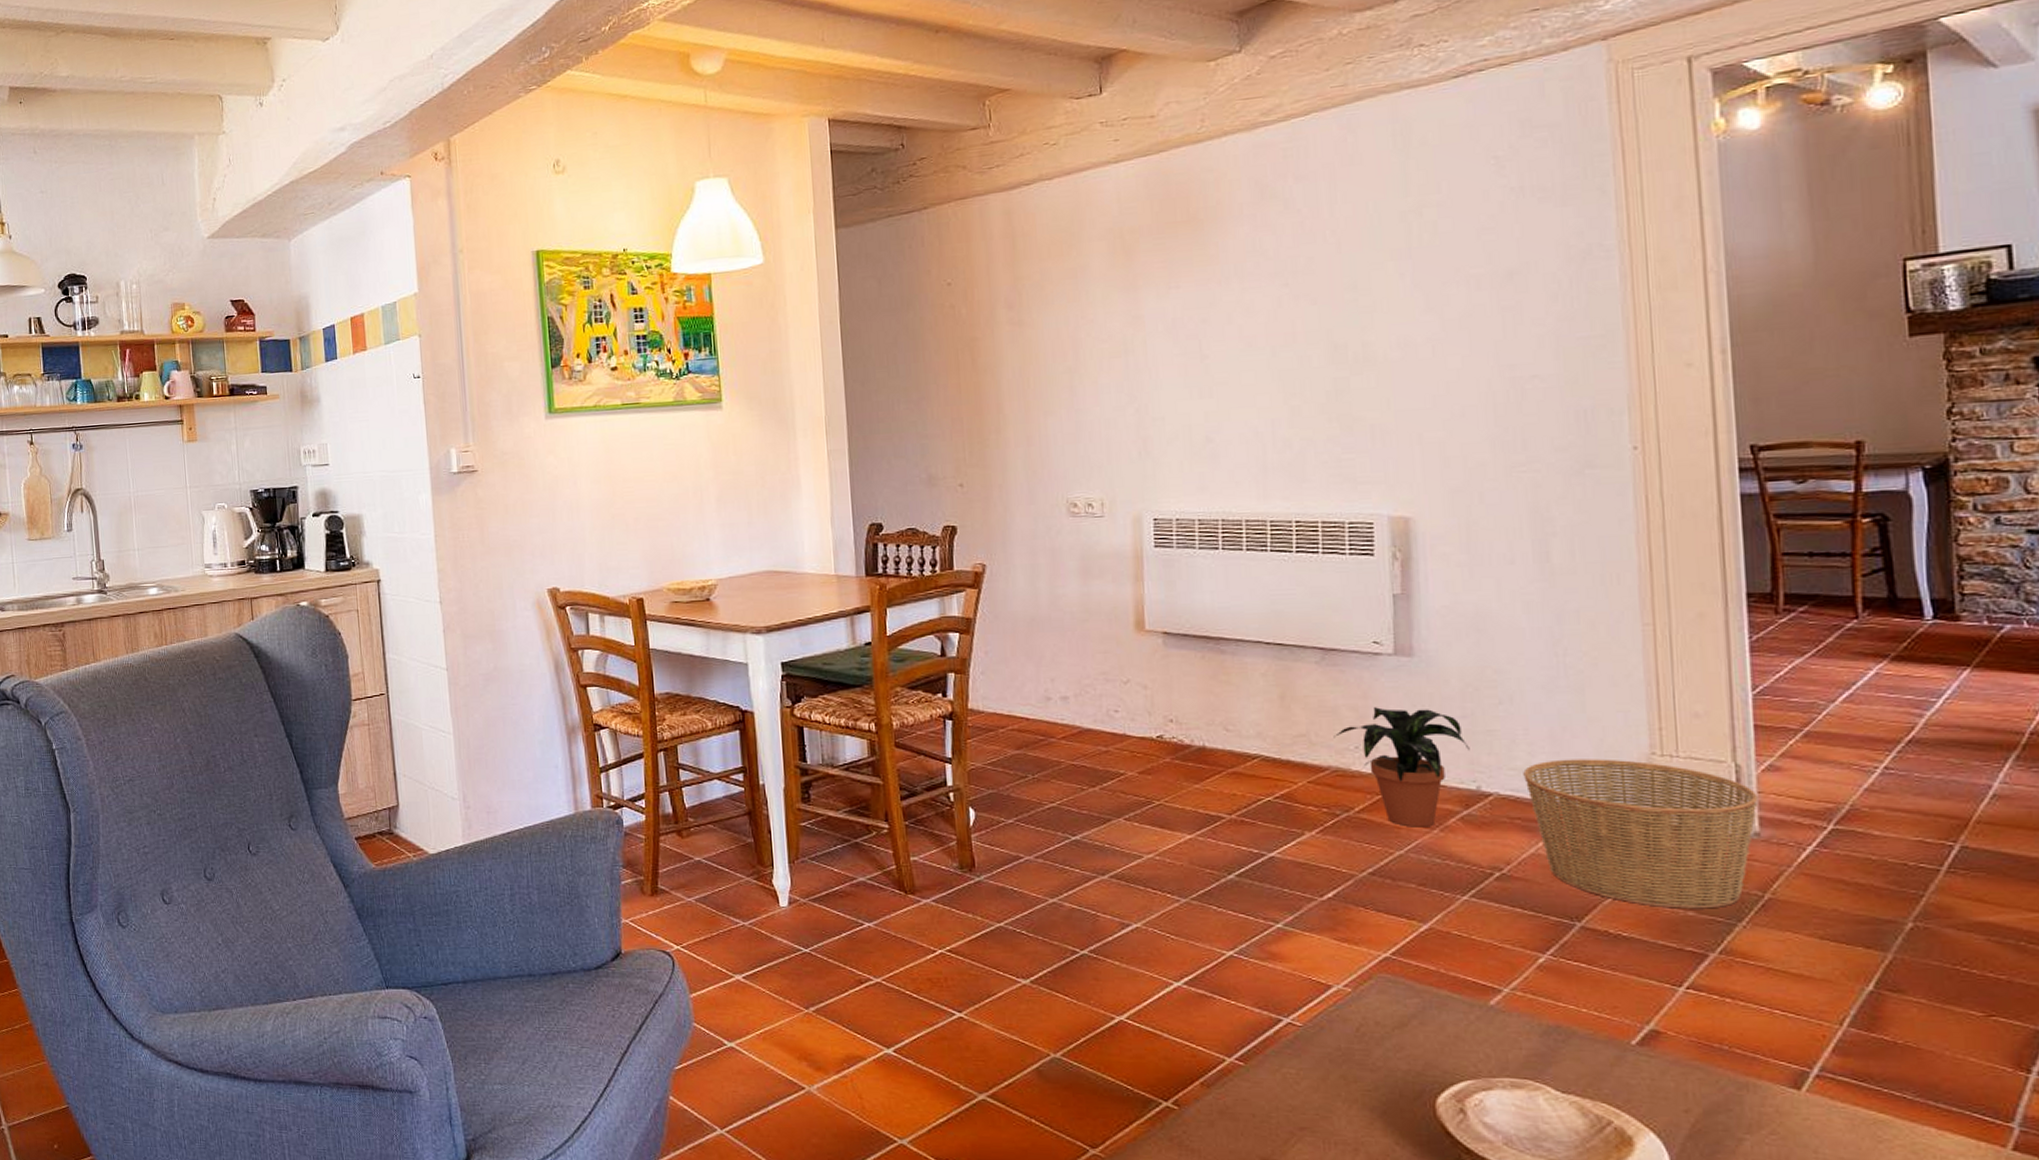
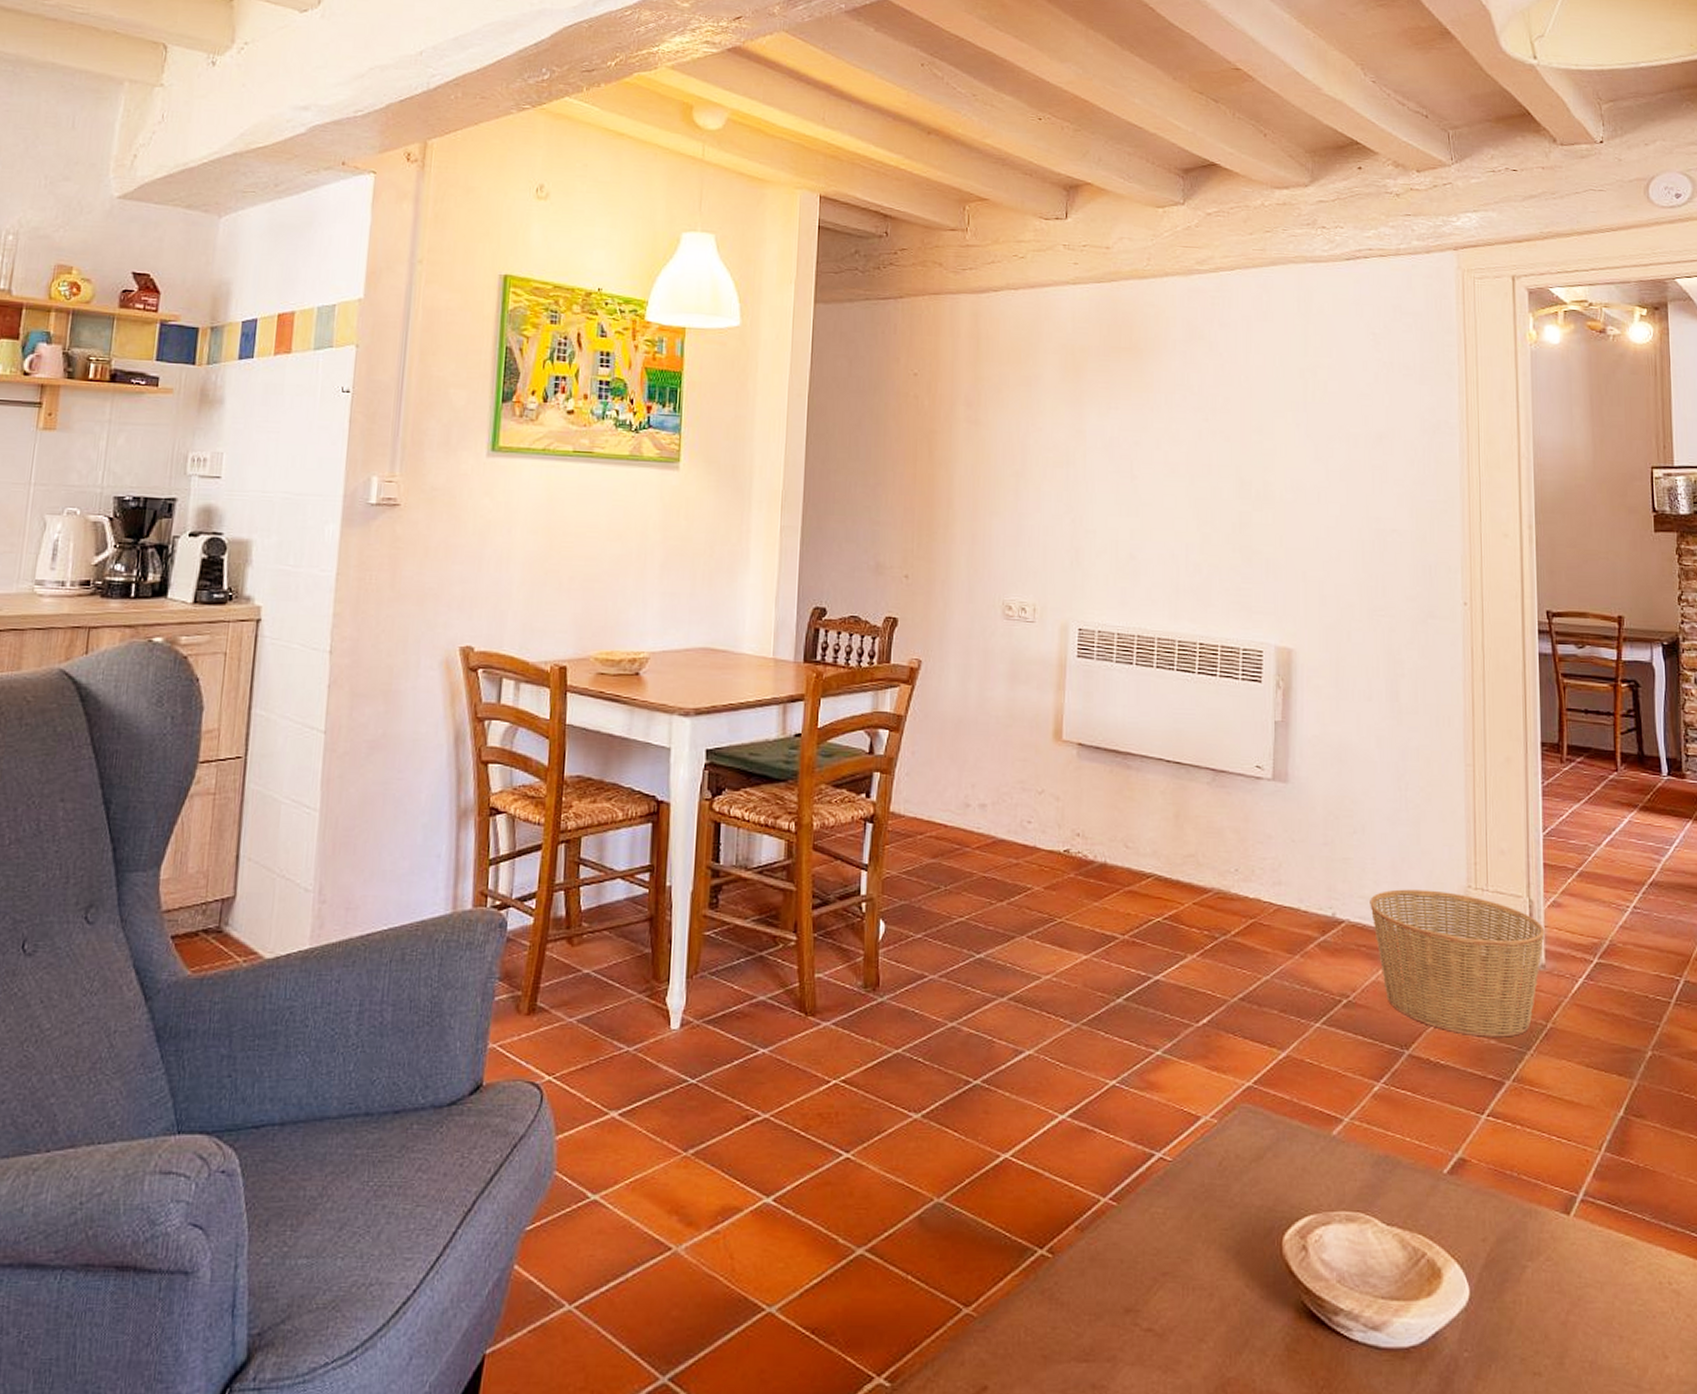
potted plant: present [1333,707,1470,827] -> none [1218,831,1329,953]

